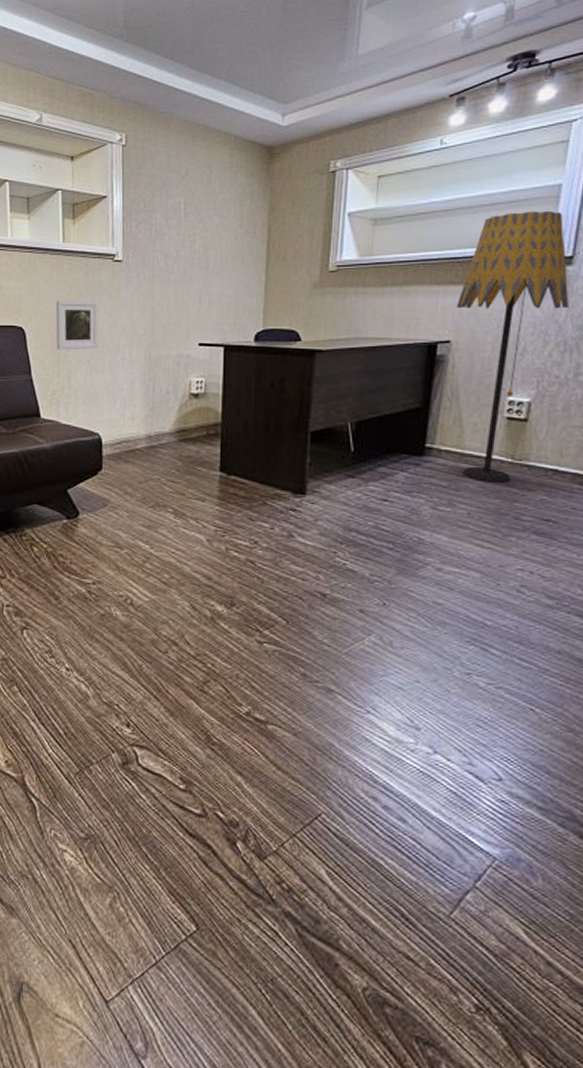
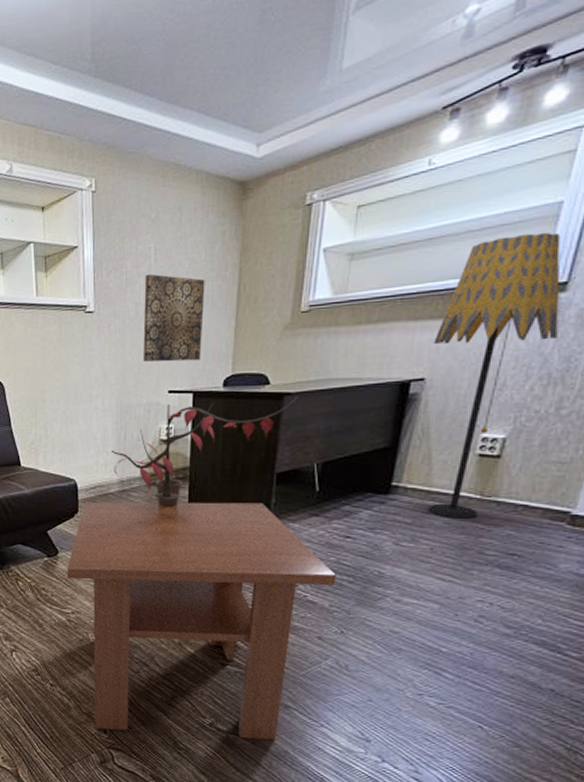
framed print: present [55,301,99,350] -> none [31,353,73,402]
coffee table: none [88,458,375,731] -> present [67,501,336,741]
potted plant: none [139,353,330,465] -> present [112,396,299,507]
wall art: none [172,227,235,314] -> present [142,274,205,362]

